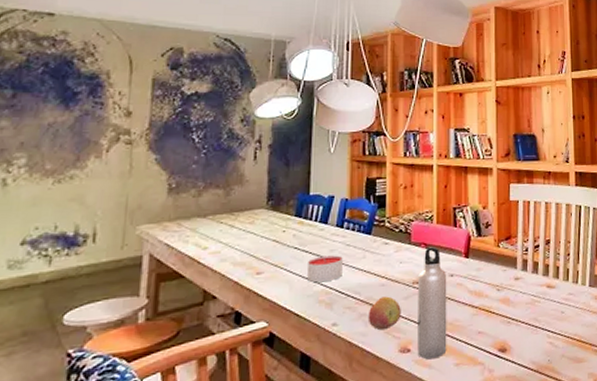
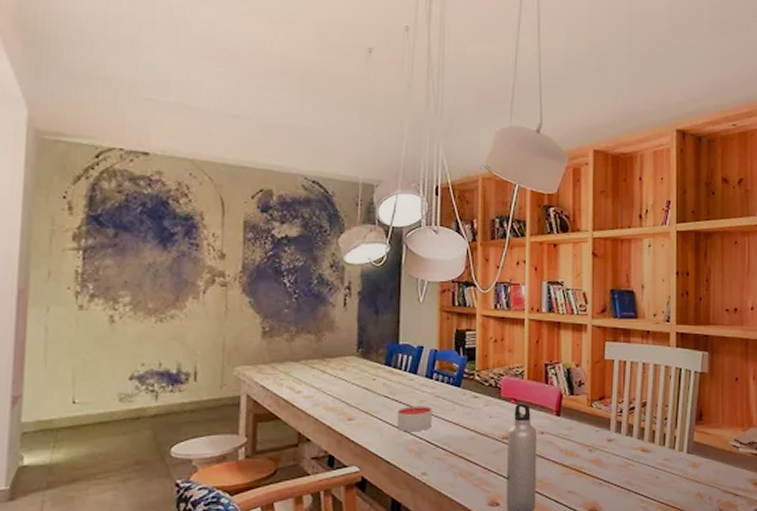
fruit: present [368,296,401,331] -> none [457,450,490,483]

